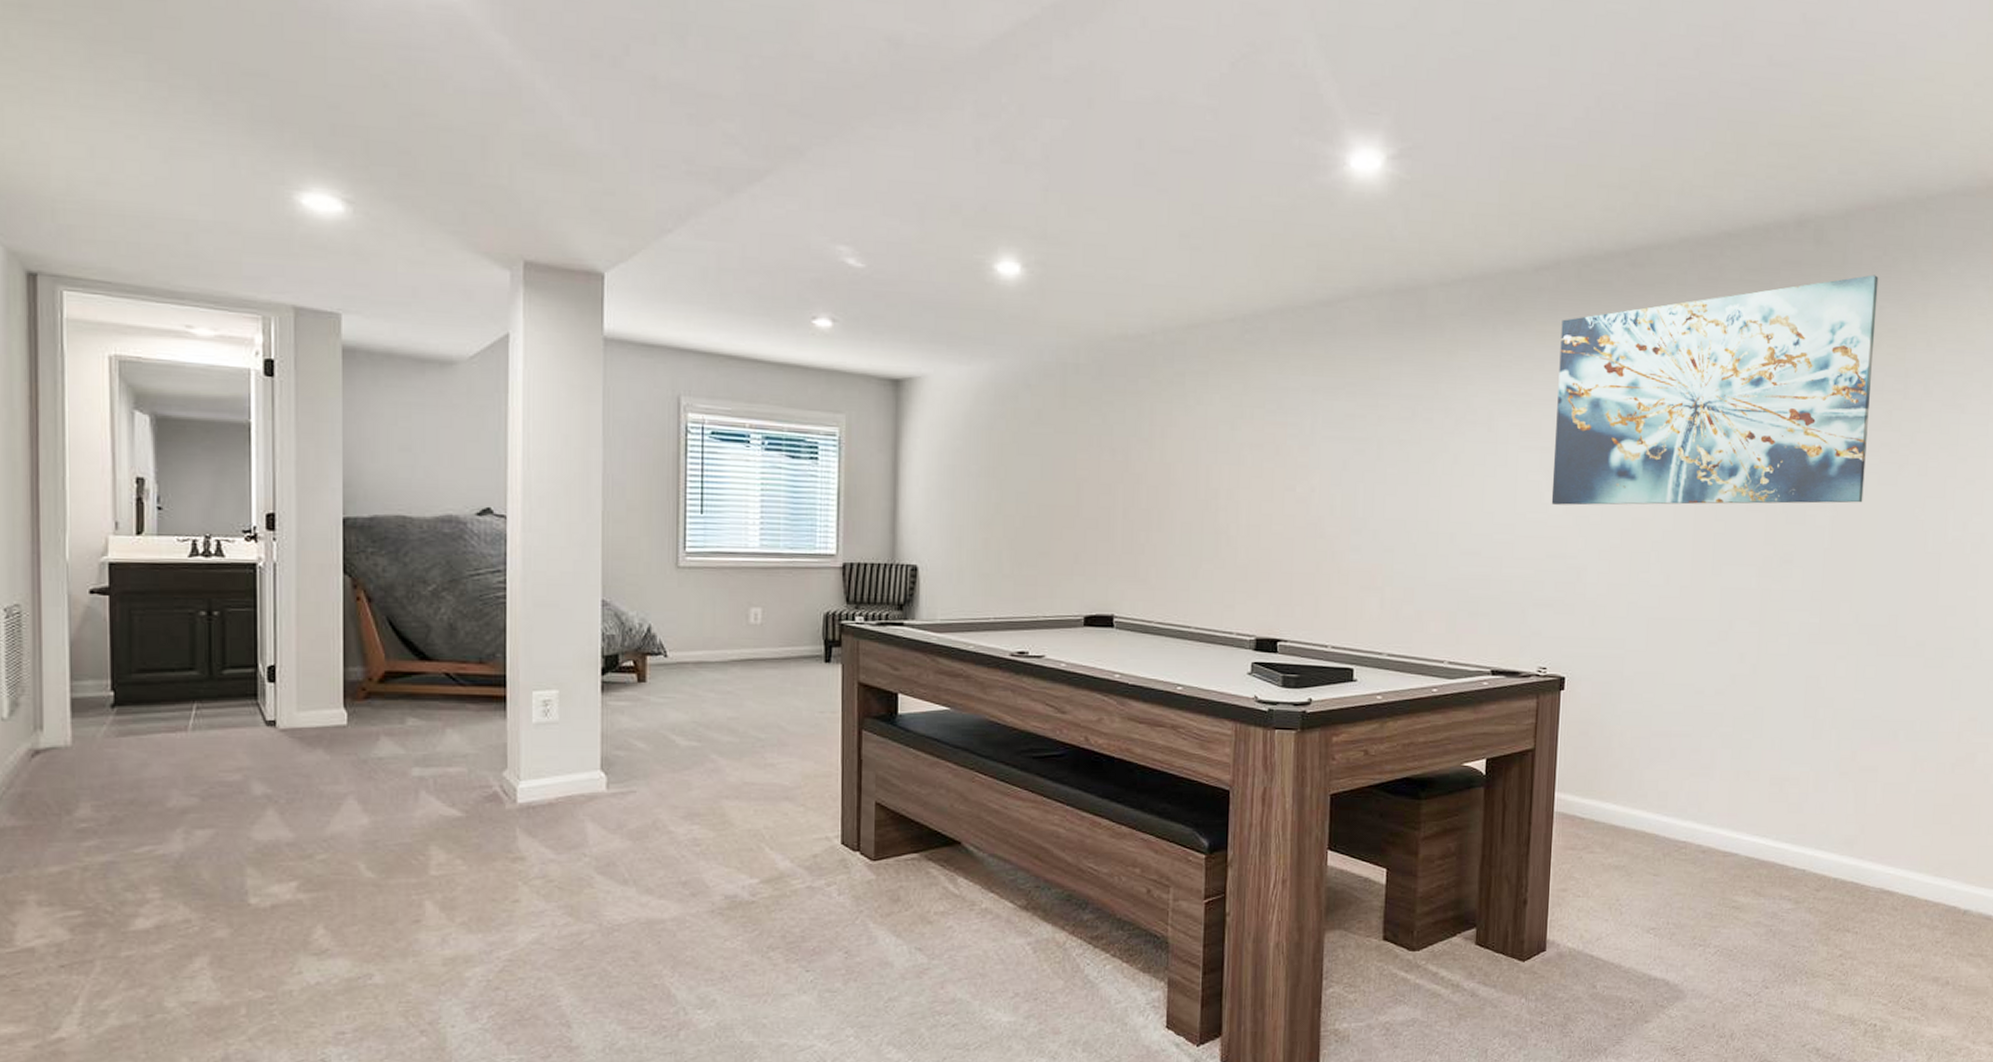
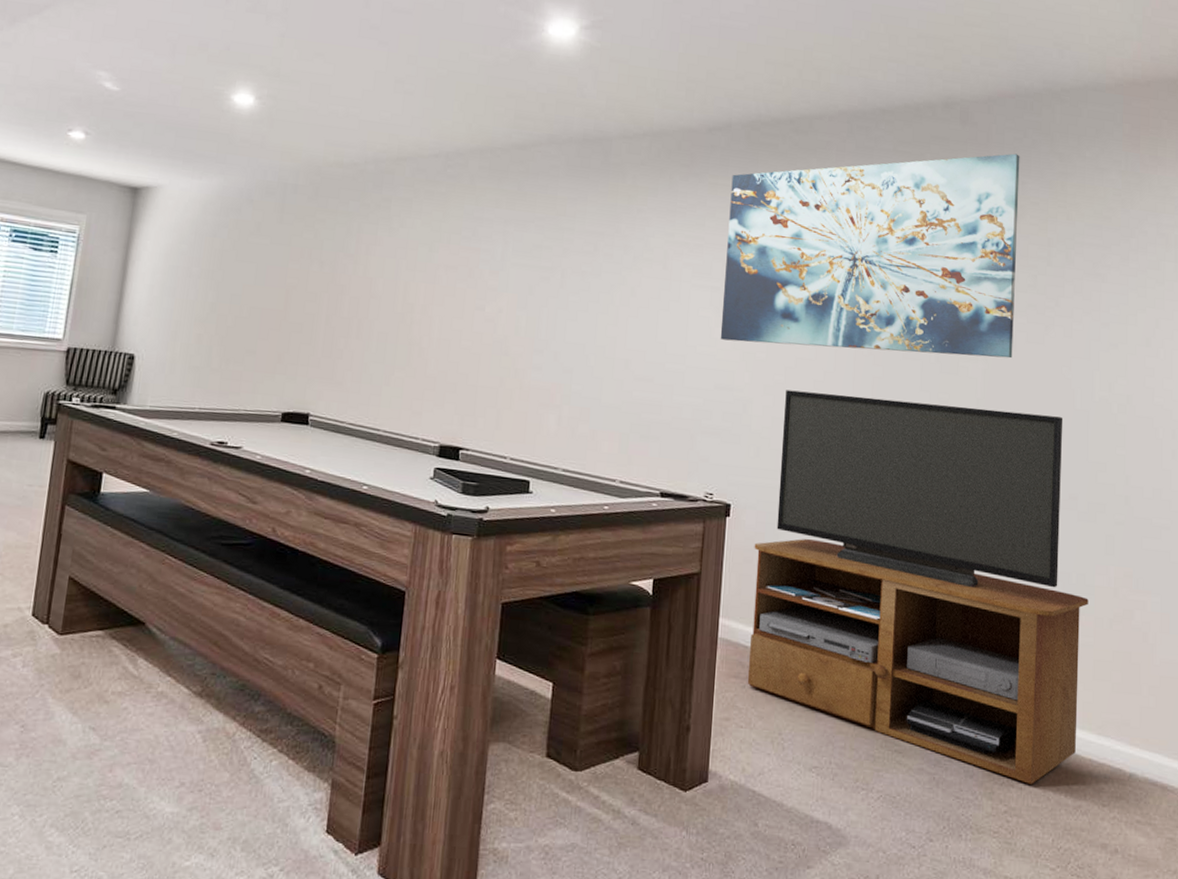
tv stand: none [1584,553,1932,928] -> present [747,390,1089,784]

